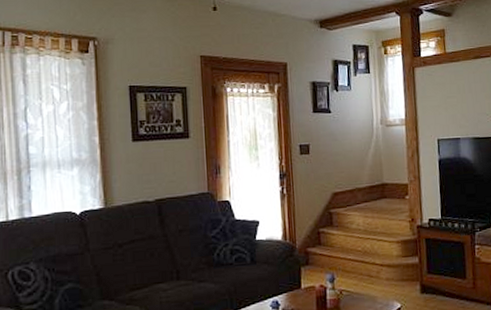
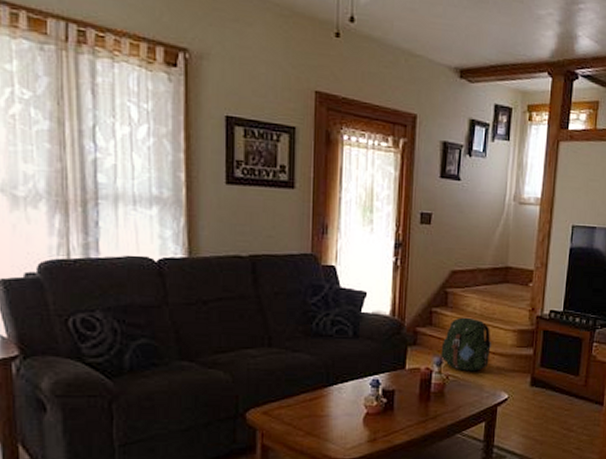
backpack: none [332,234,379,285] -> present [441,317,492,371]

